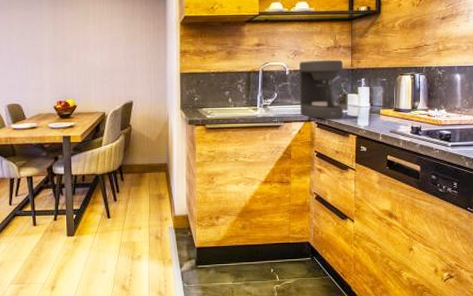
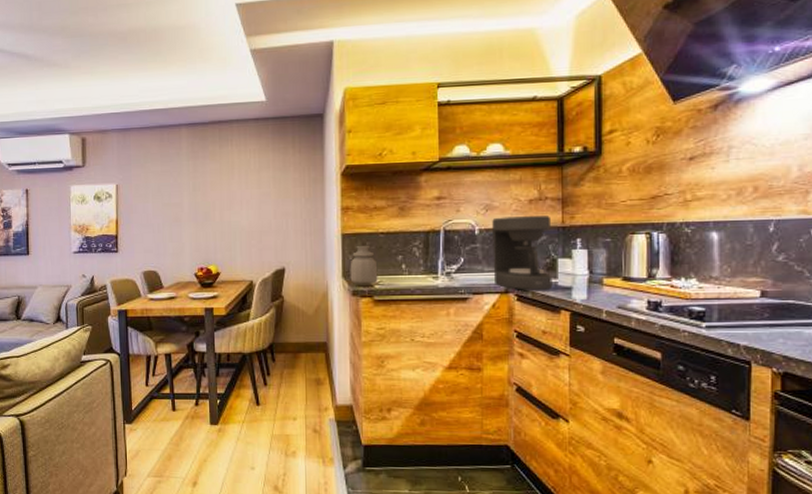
jar: none [187,83,210,117] -> present [350,246,378,287]

